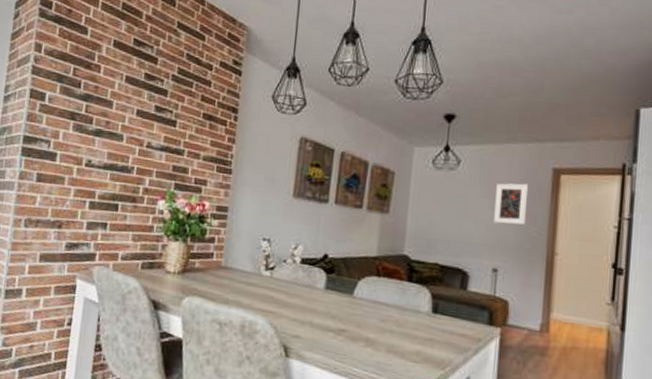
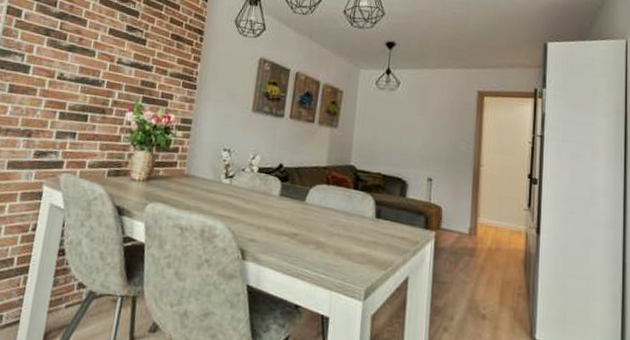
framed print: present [494,183,528,225] -> none [428,103,457,140]

